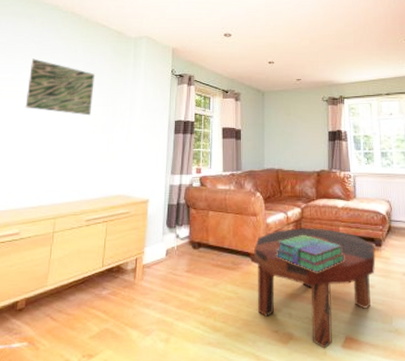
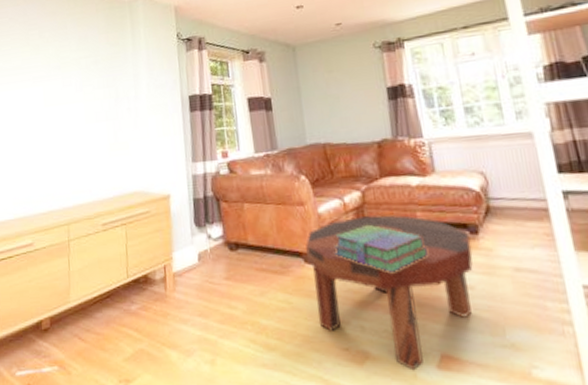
wall art: present [25,58,96,116] -> none [19,41,92,102]

